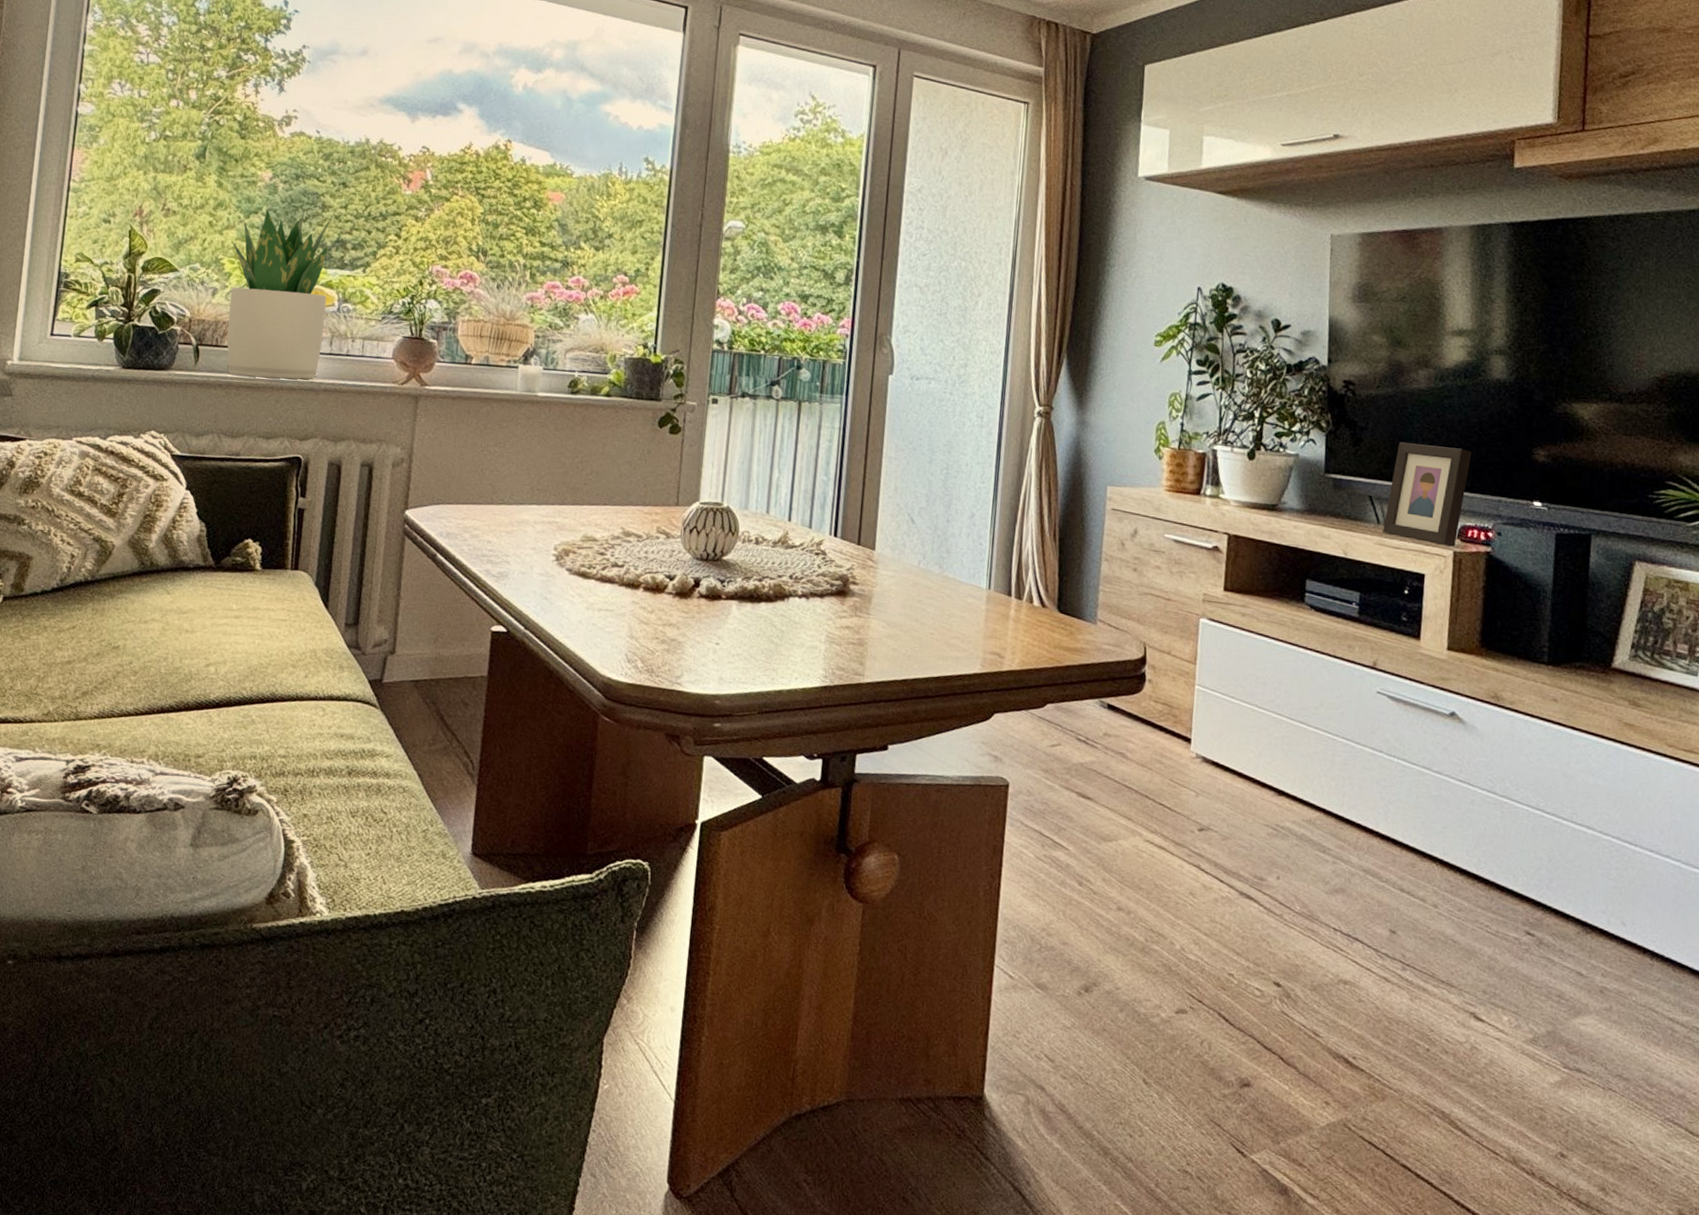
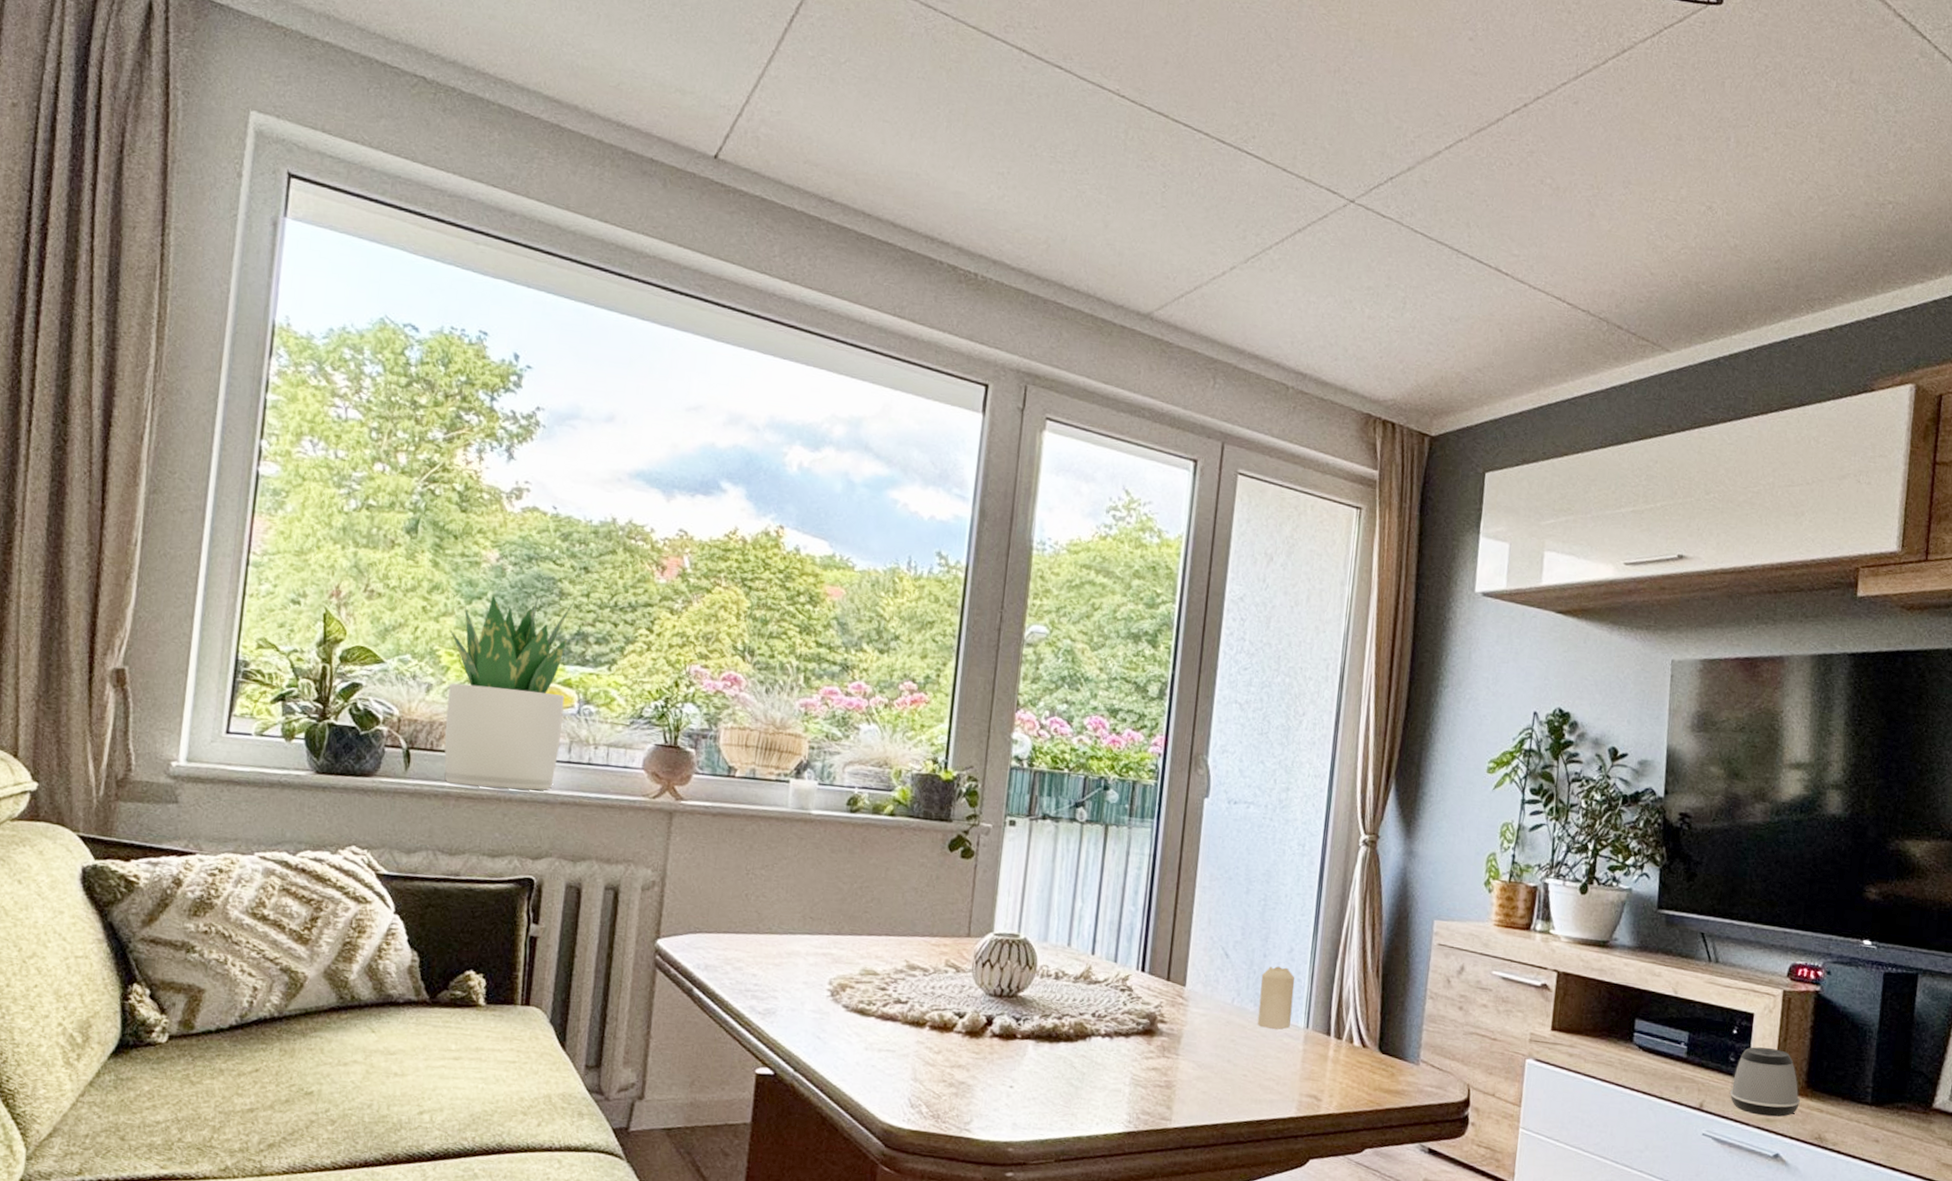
candle: none [942,531,977,591] -> present [1257,966,1295,1030]
picture frame: present [1383,442,1472,547] -> none [1714,878,1805,986]
speaker: none [1402,607,1475,676] -> present [1729,1047,1801,1118]

